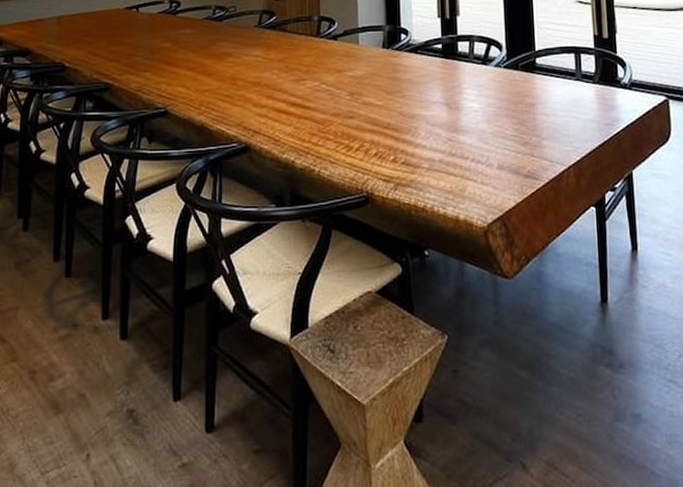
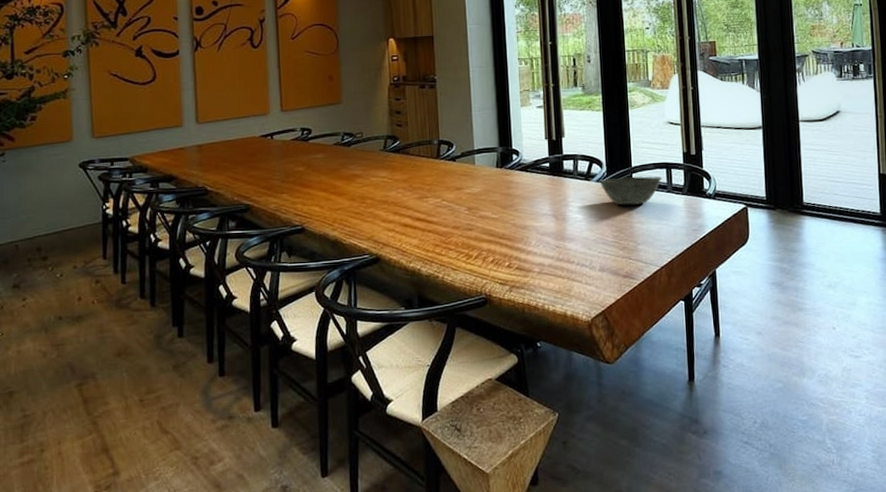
bowl: none [497,61,570,94] -> present [598,176,663,205]

